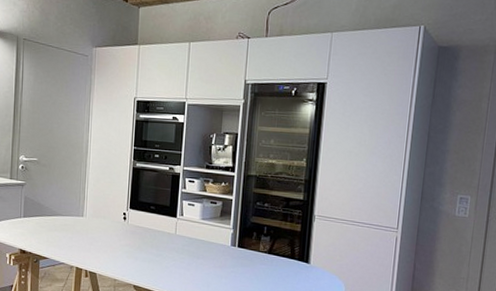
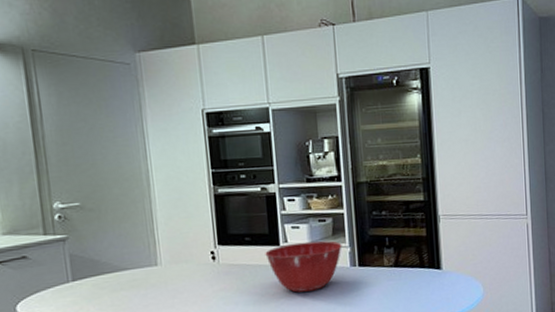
mixing bowl: none [164,217,227,261] -> present [265,241,342,293]

